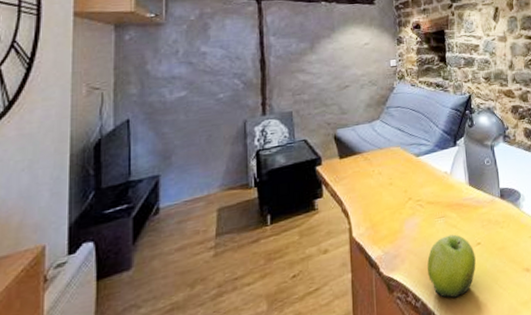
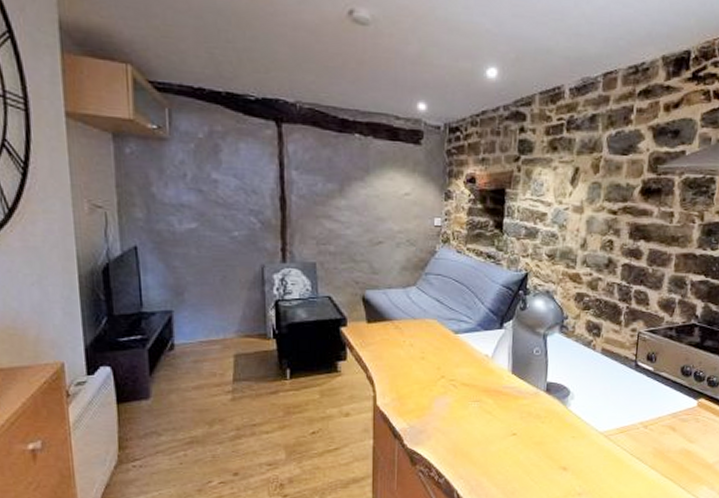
fruit: present [427,234,476,298] -> none [455,420,509,482]

